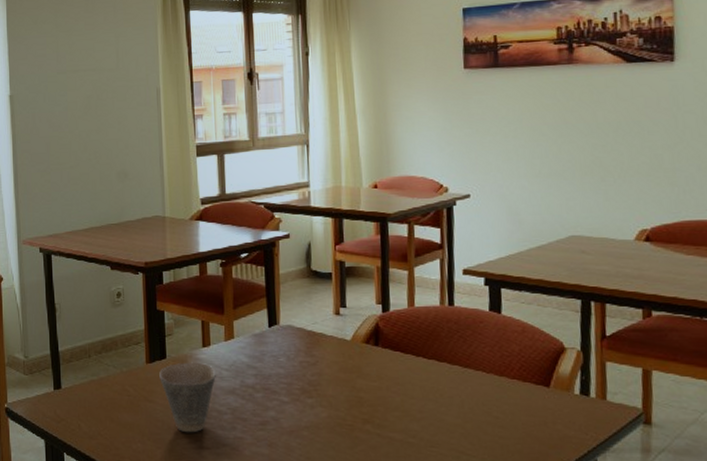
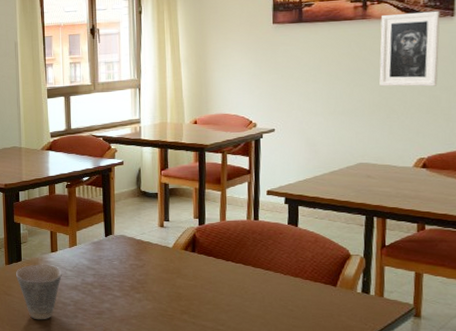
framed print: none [589,54,659,144] -> present [379,10,440,87]

